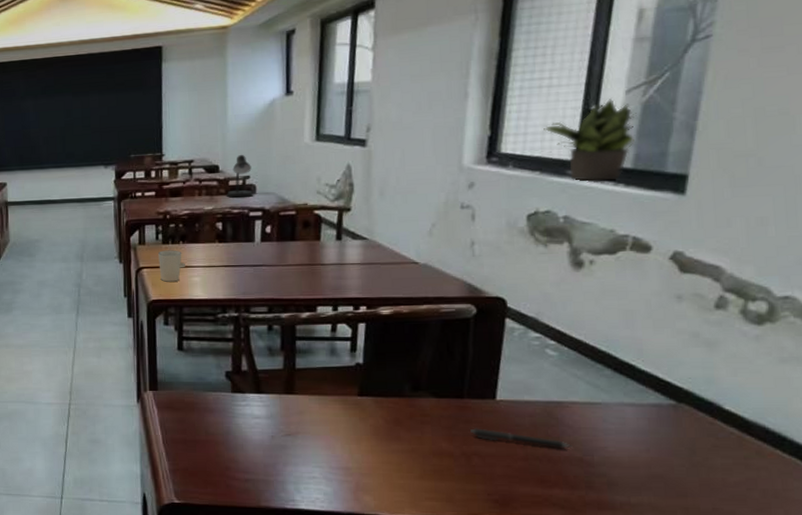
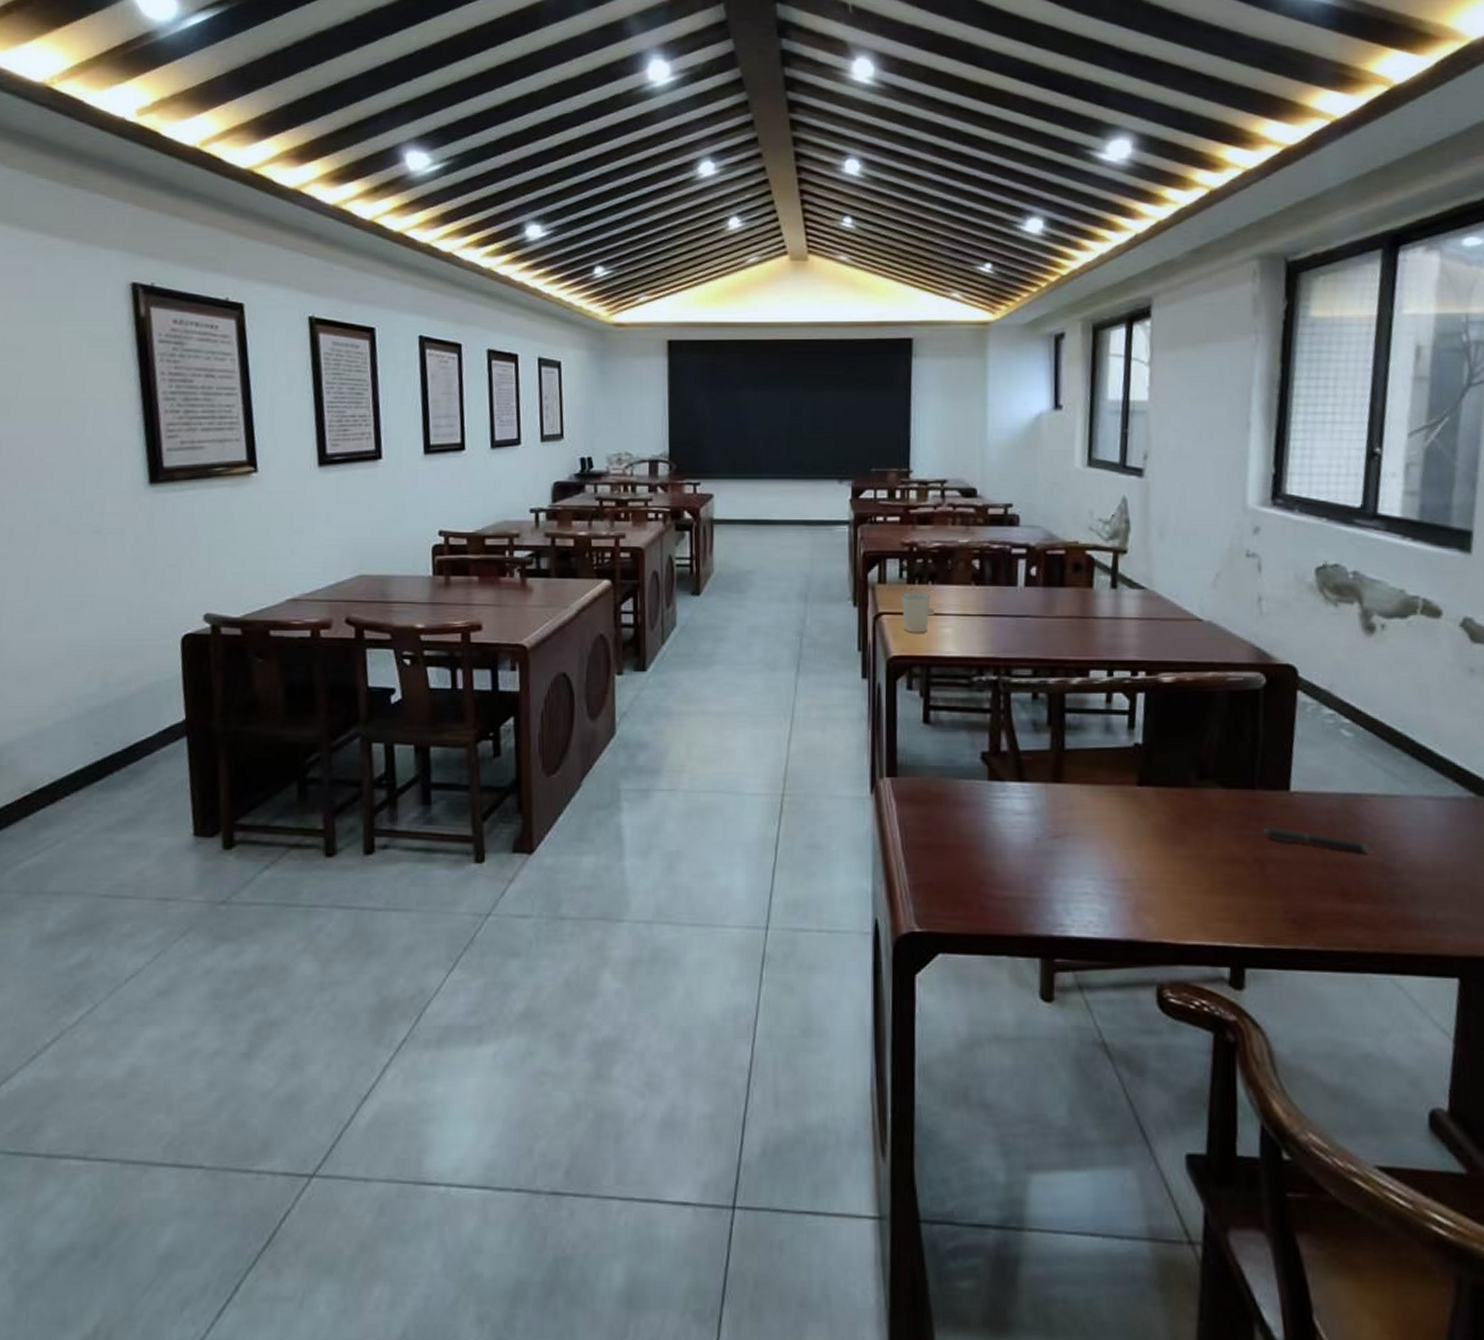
desk lamp: present [224,155,254,198] -> none [983,478,1017,531]
potted plant: present [543,99,637,182] -> none [1329,441,1420,533]

